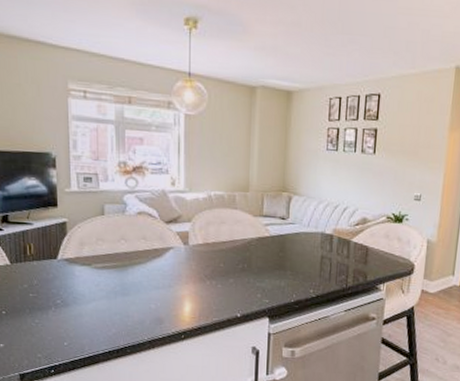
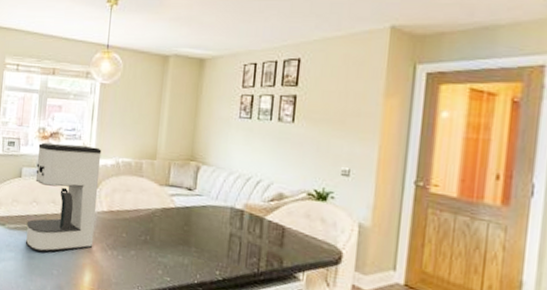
coffee maker: none [116,177,192,288] -> present [26,142,102,252]

